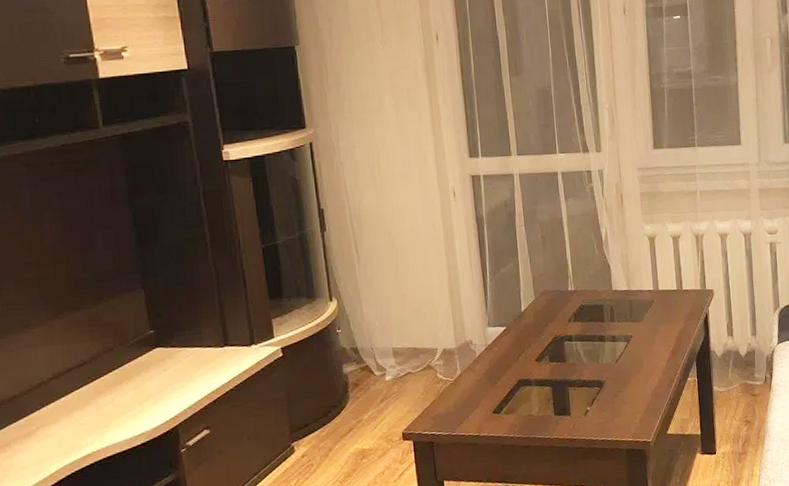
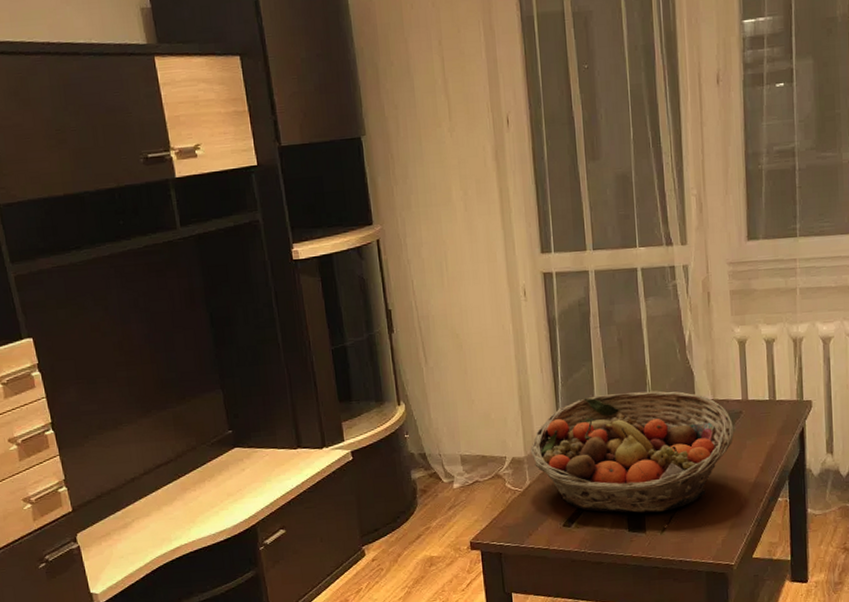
fruit basket: none [460,283,648,398] -> present [530,391,734,513]

